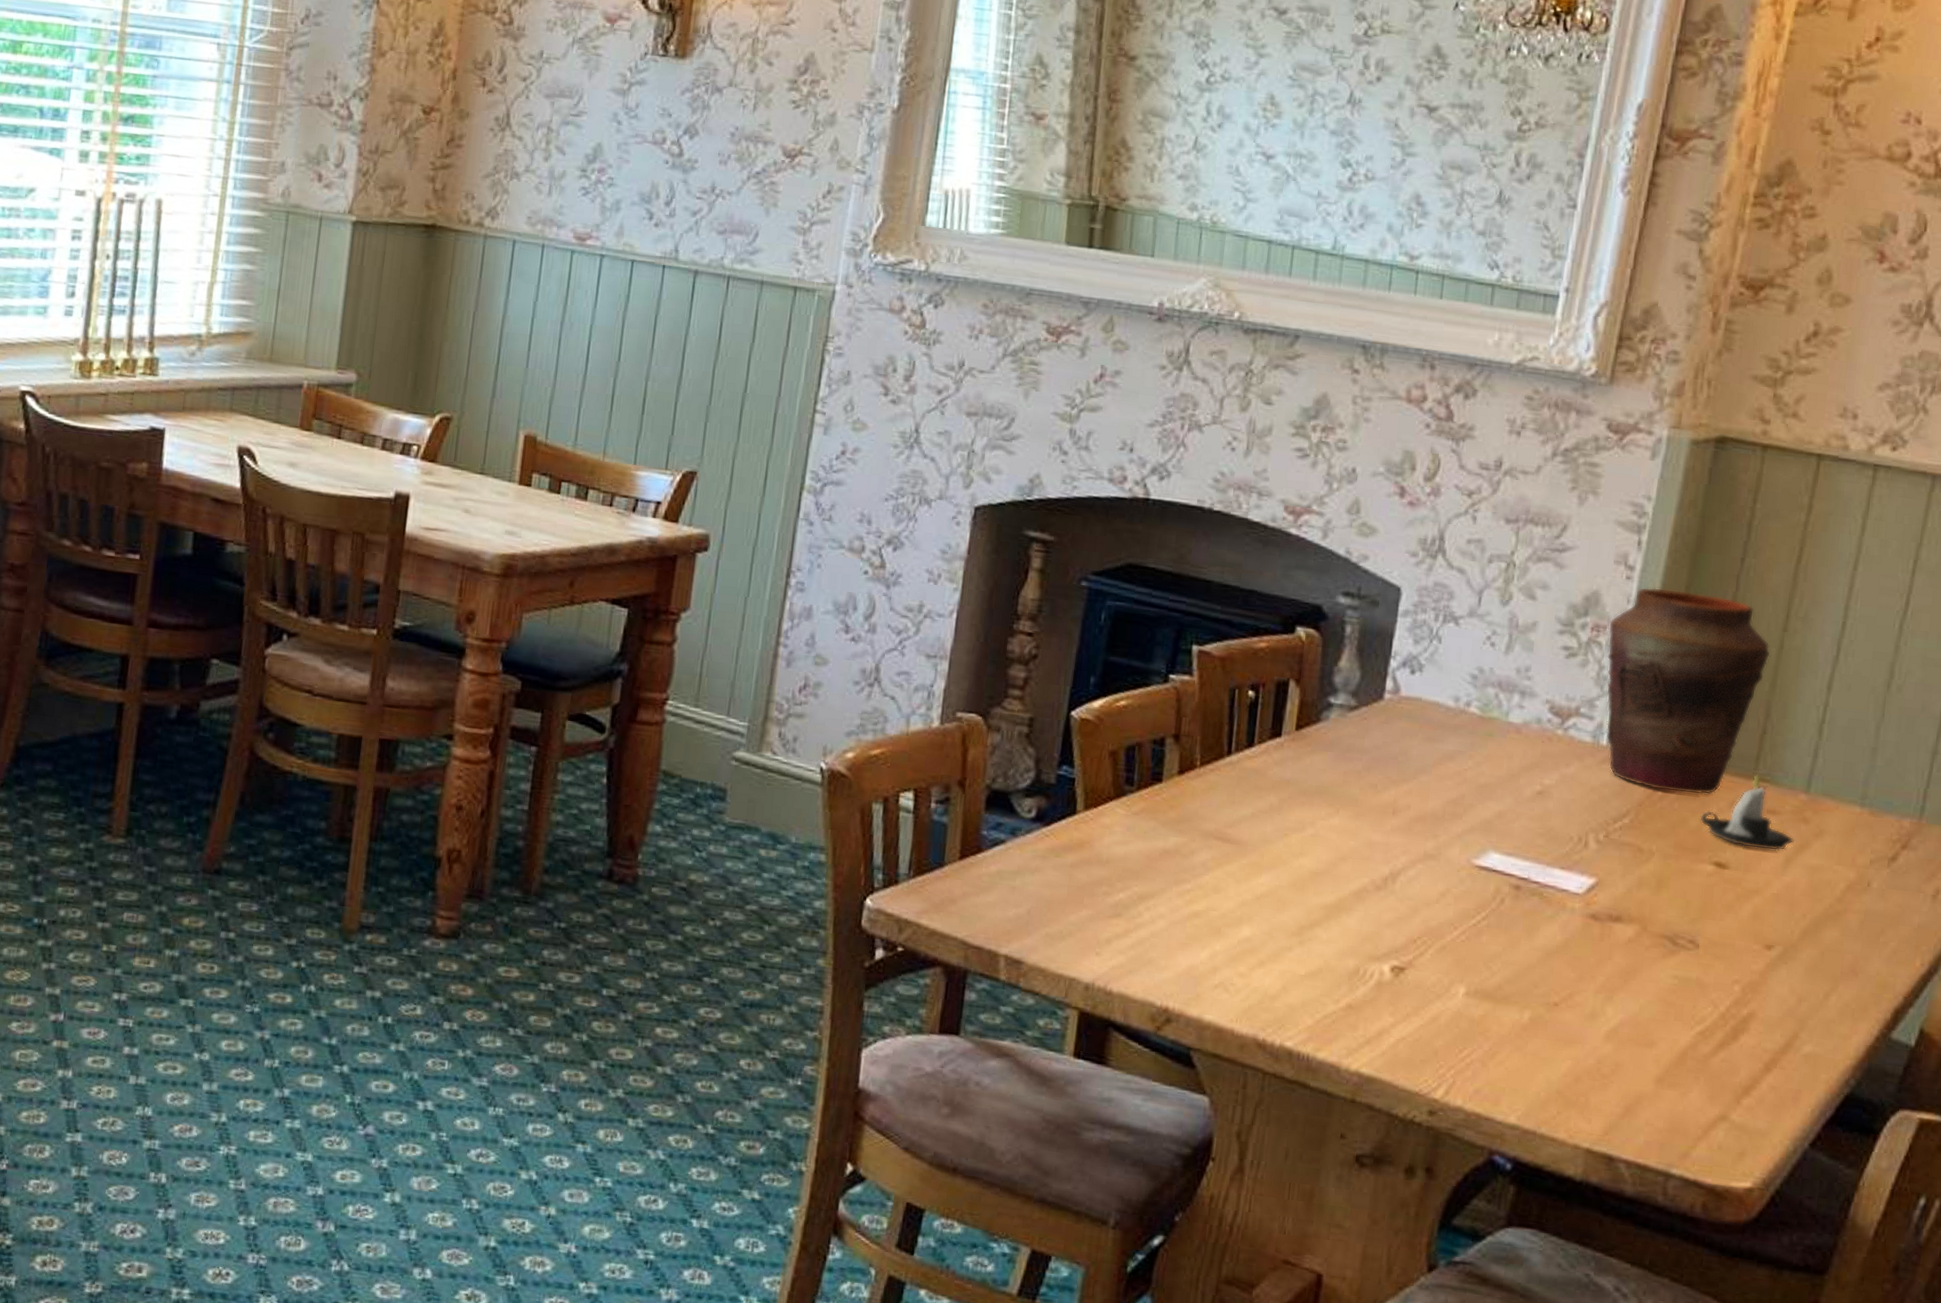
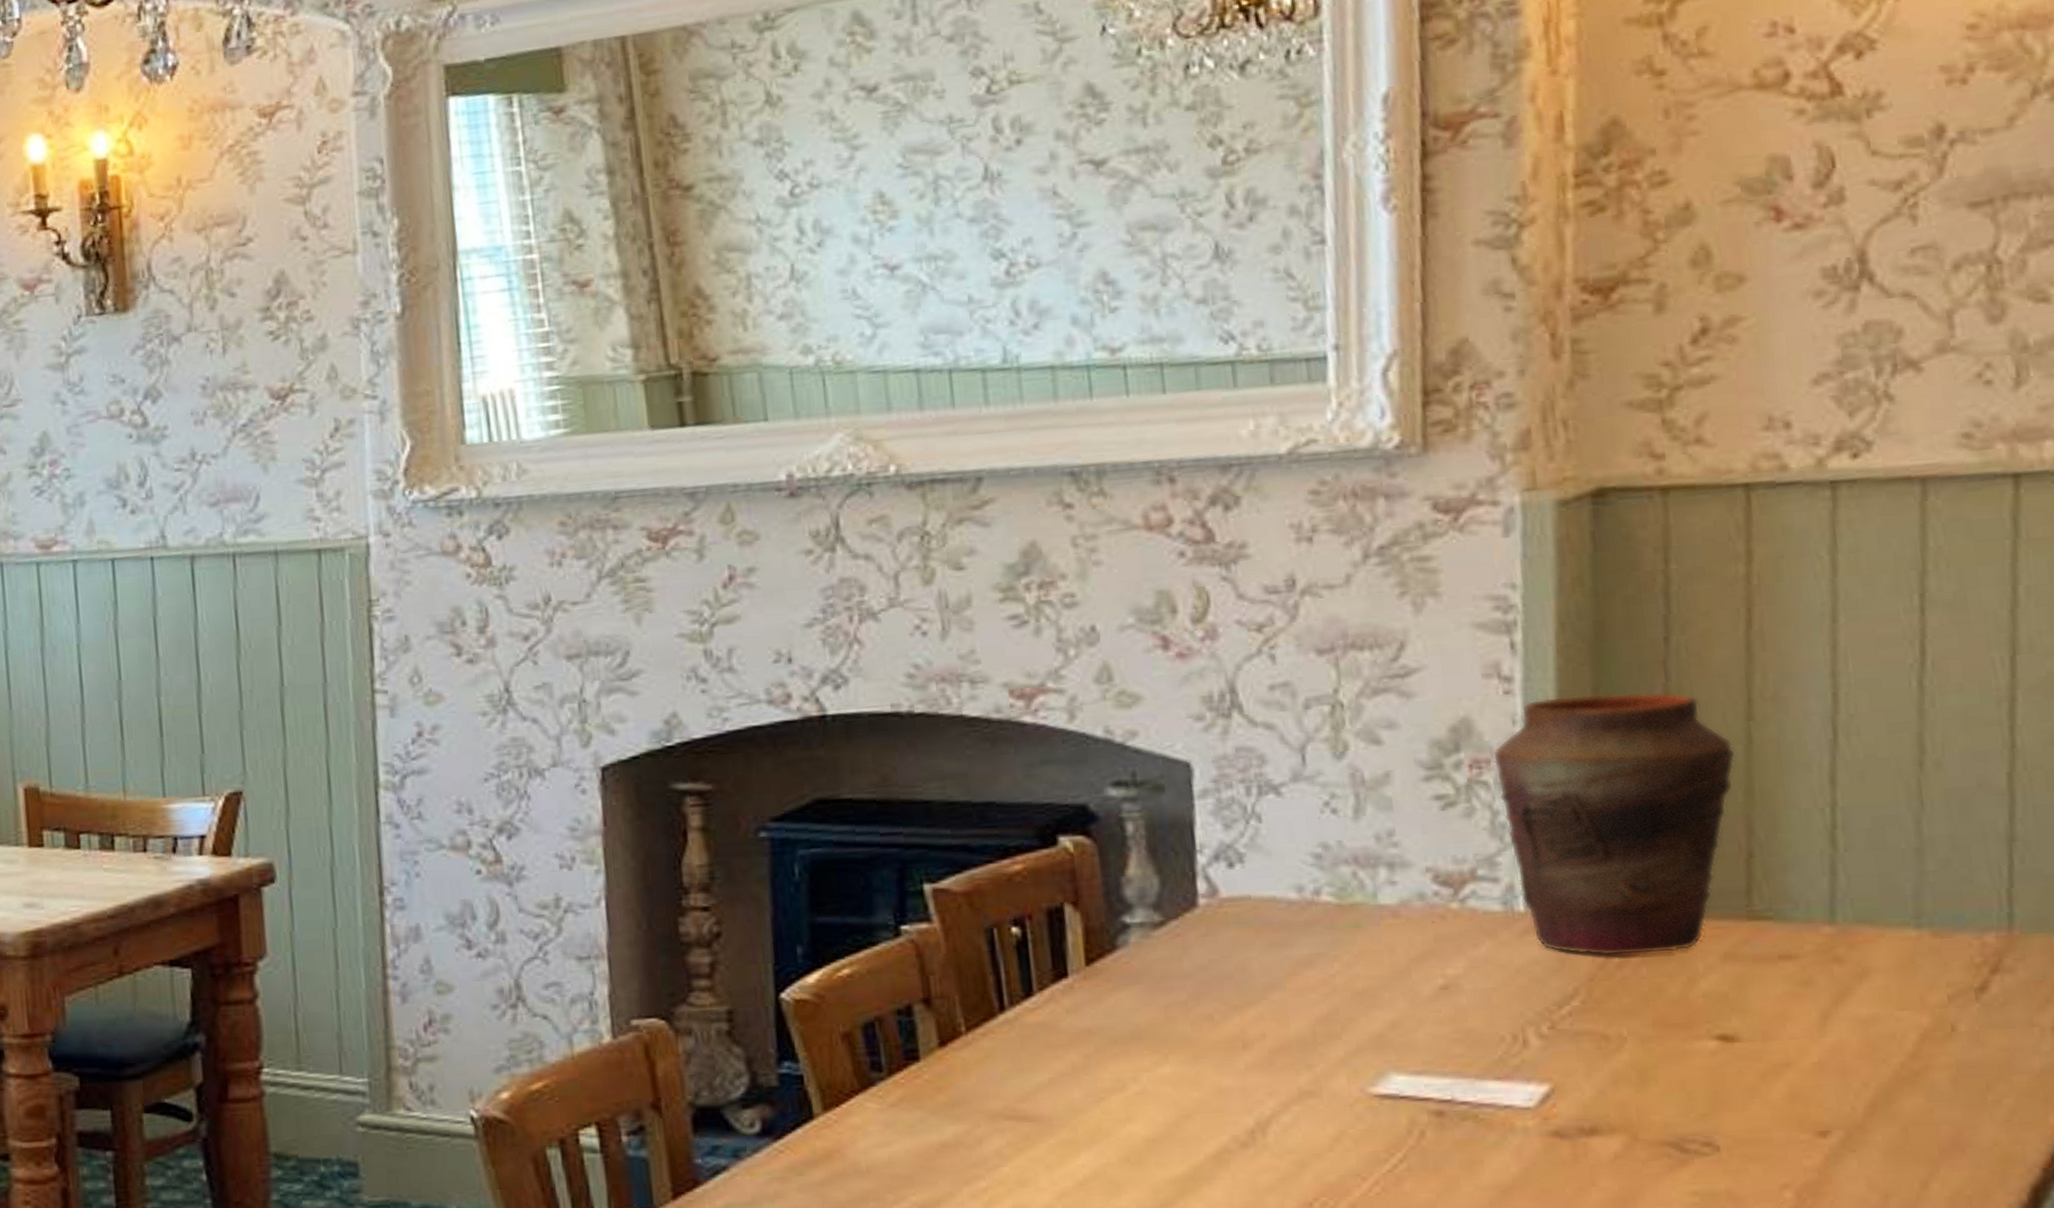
candle: present [1700,774,1794,851] -> none [1682,911,1828,1010]

